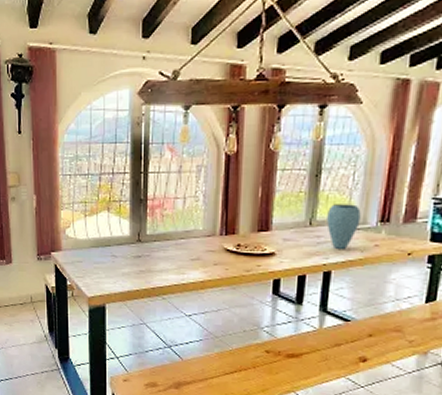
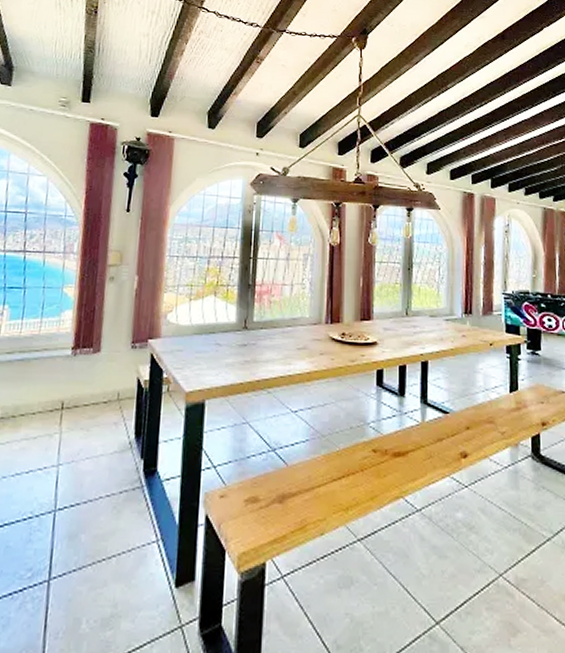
vase: present [327,204,361,250] -> none [420,296,448,340]

